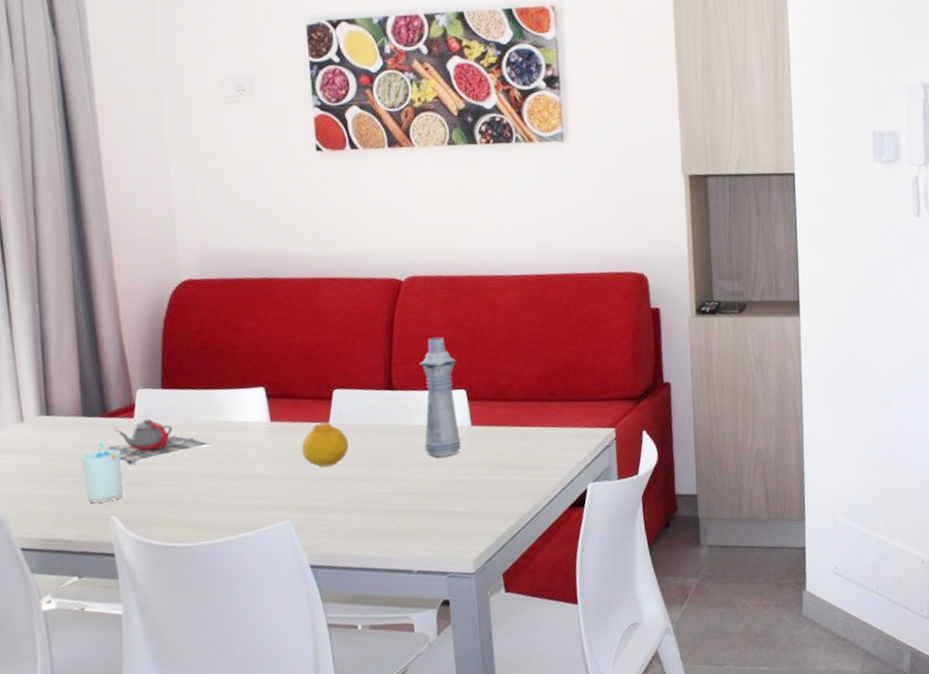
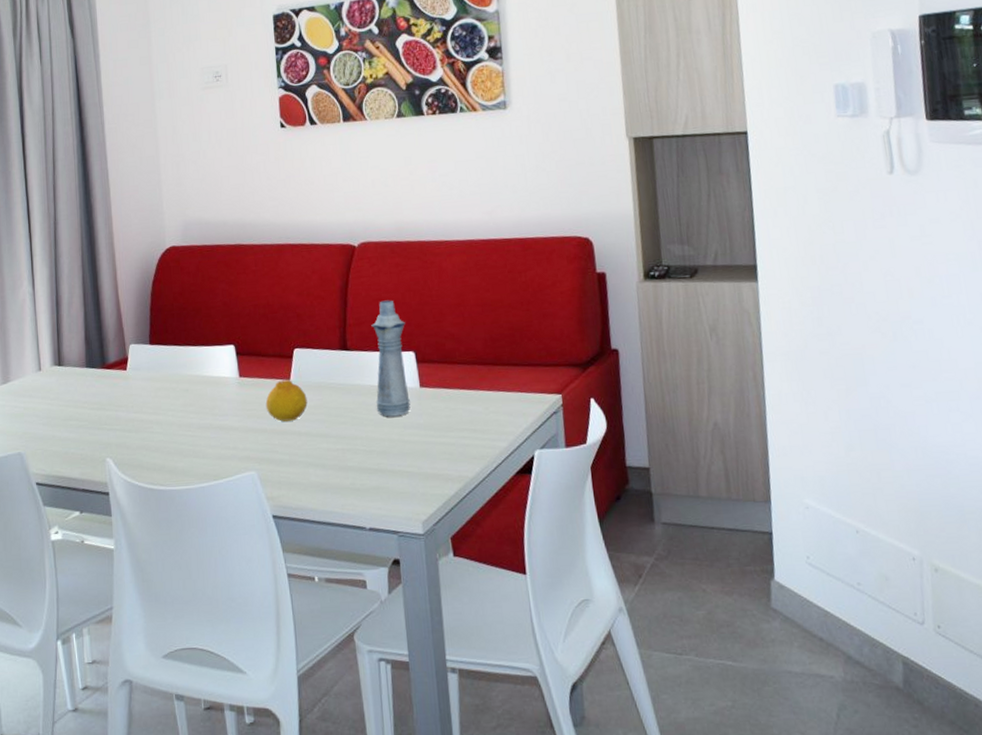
cup: present [80,442,123,503] -> none [84,391,117,446]
teapot: present [96,418,210,466] -> none [96,371,188,413]

